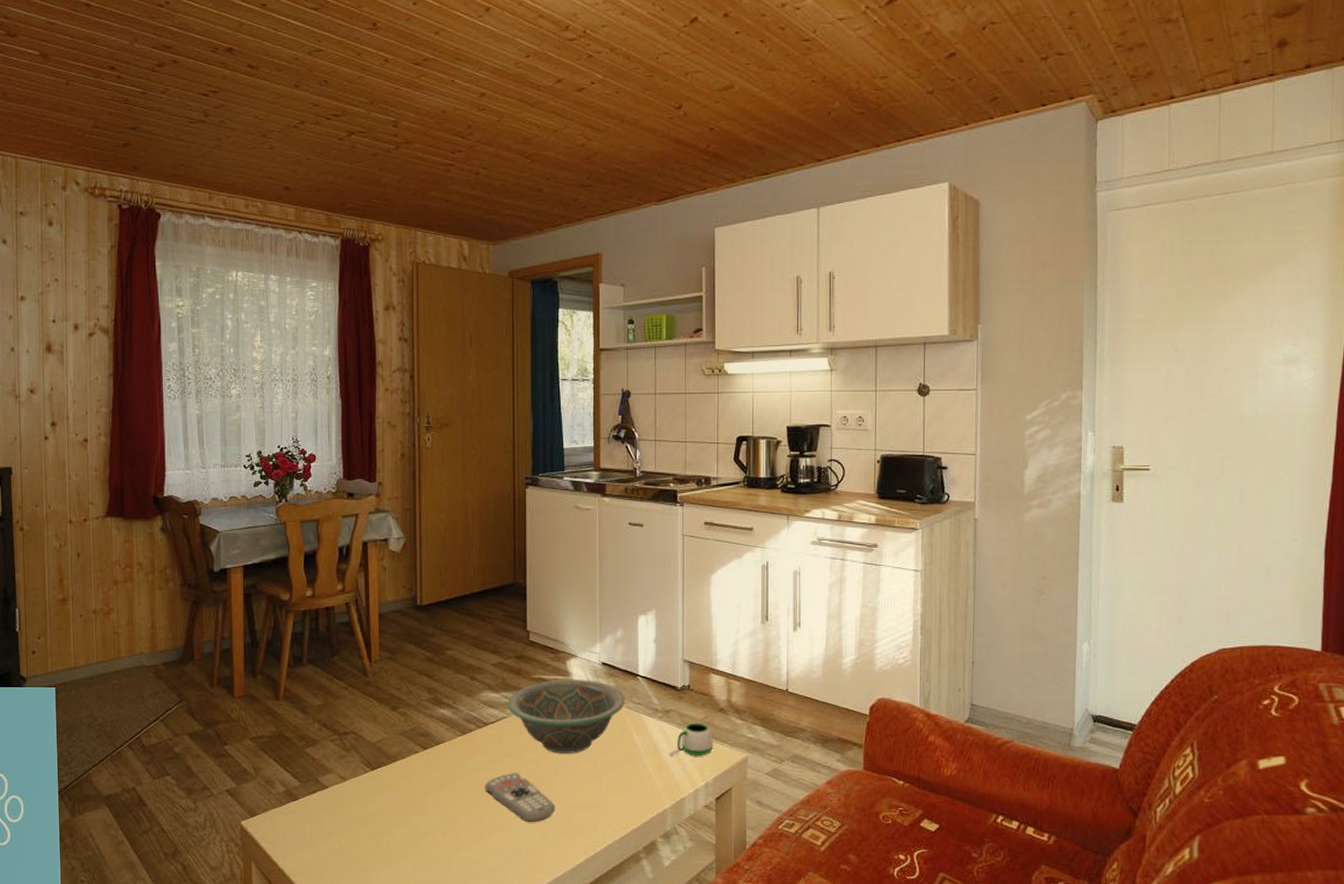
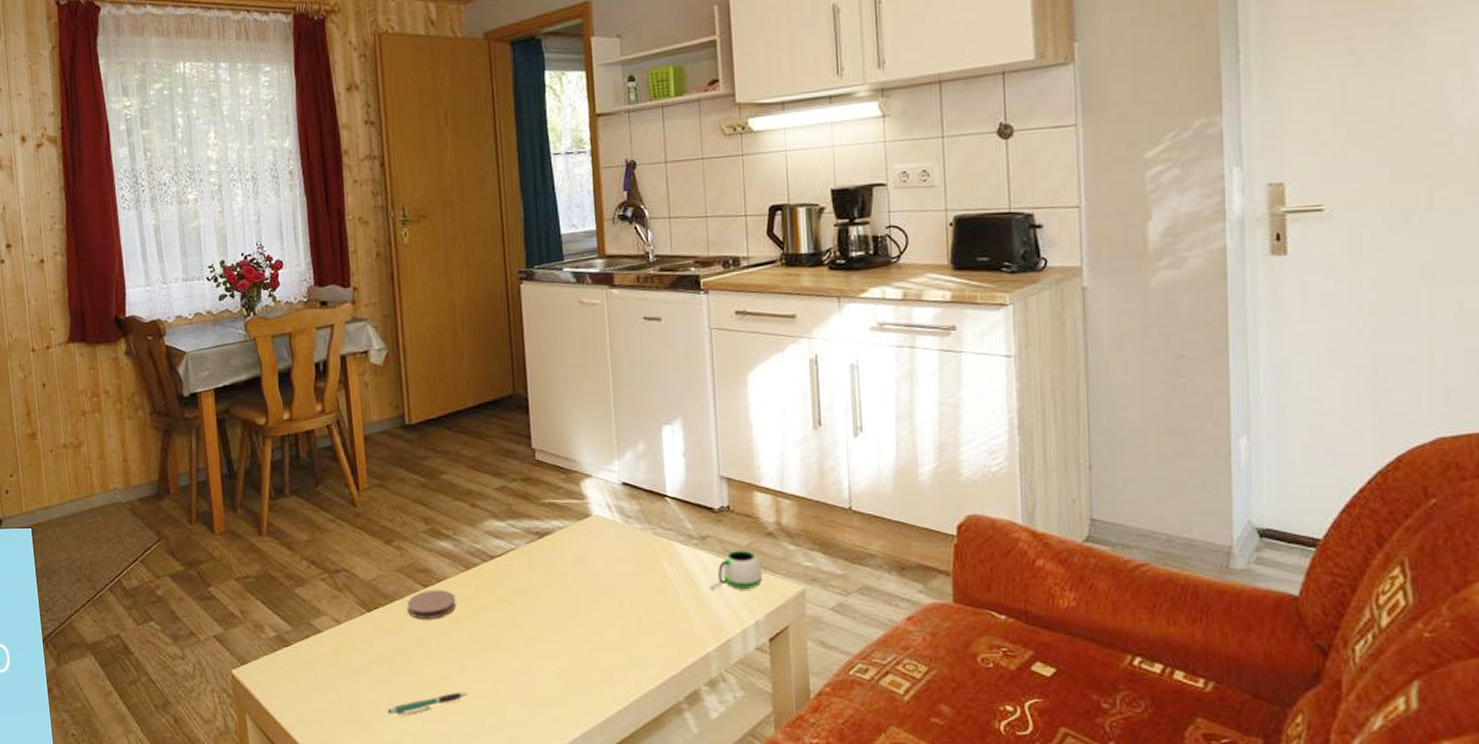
pen: none [383,842,457,864] -> present [387,692,468,716]
coaster: none [408,751,452,777] -> present [407,589,457,619]
remote control: present [485,773,556,823] -> none [495,612,579,670]
decorative bowl: present [507,679,625,753] -> none [515,503,653,589]

